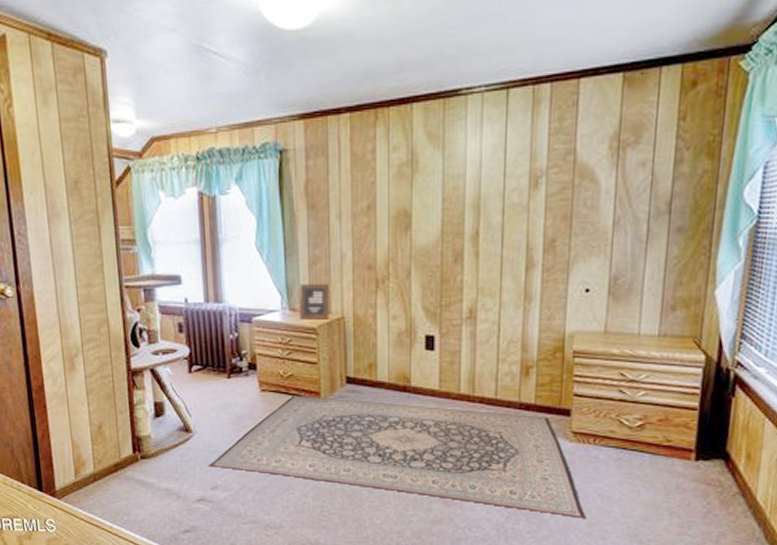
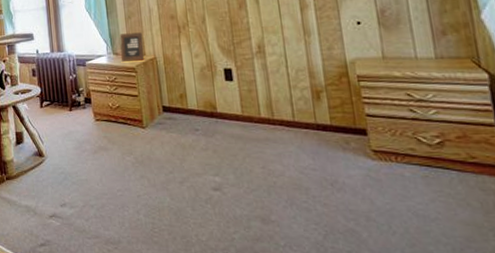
area rug: present [208,395,587,520] -> none [57,123,406,239]

